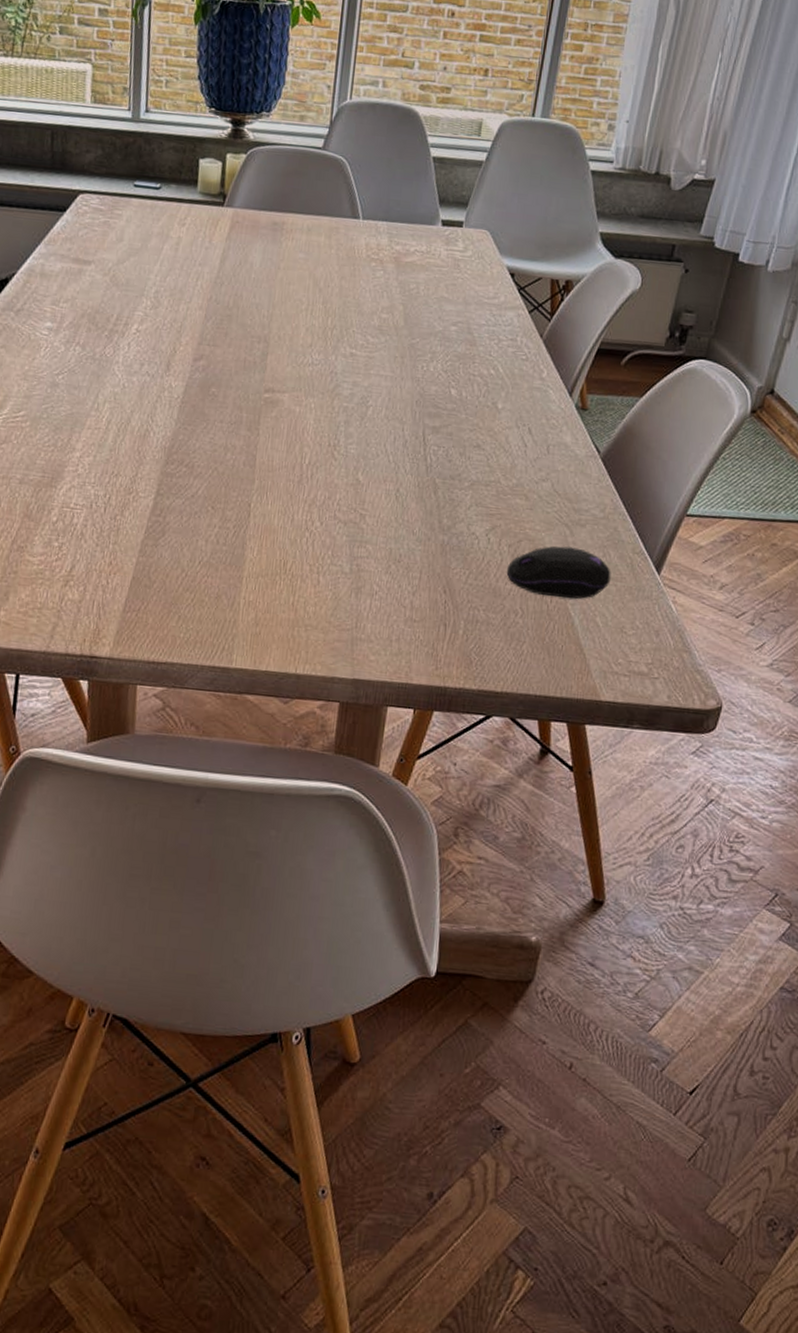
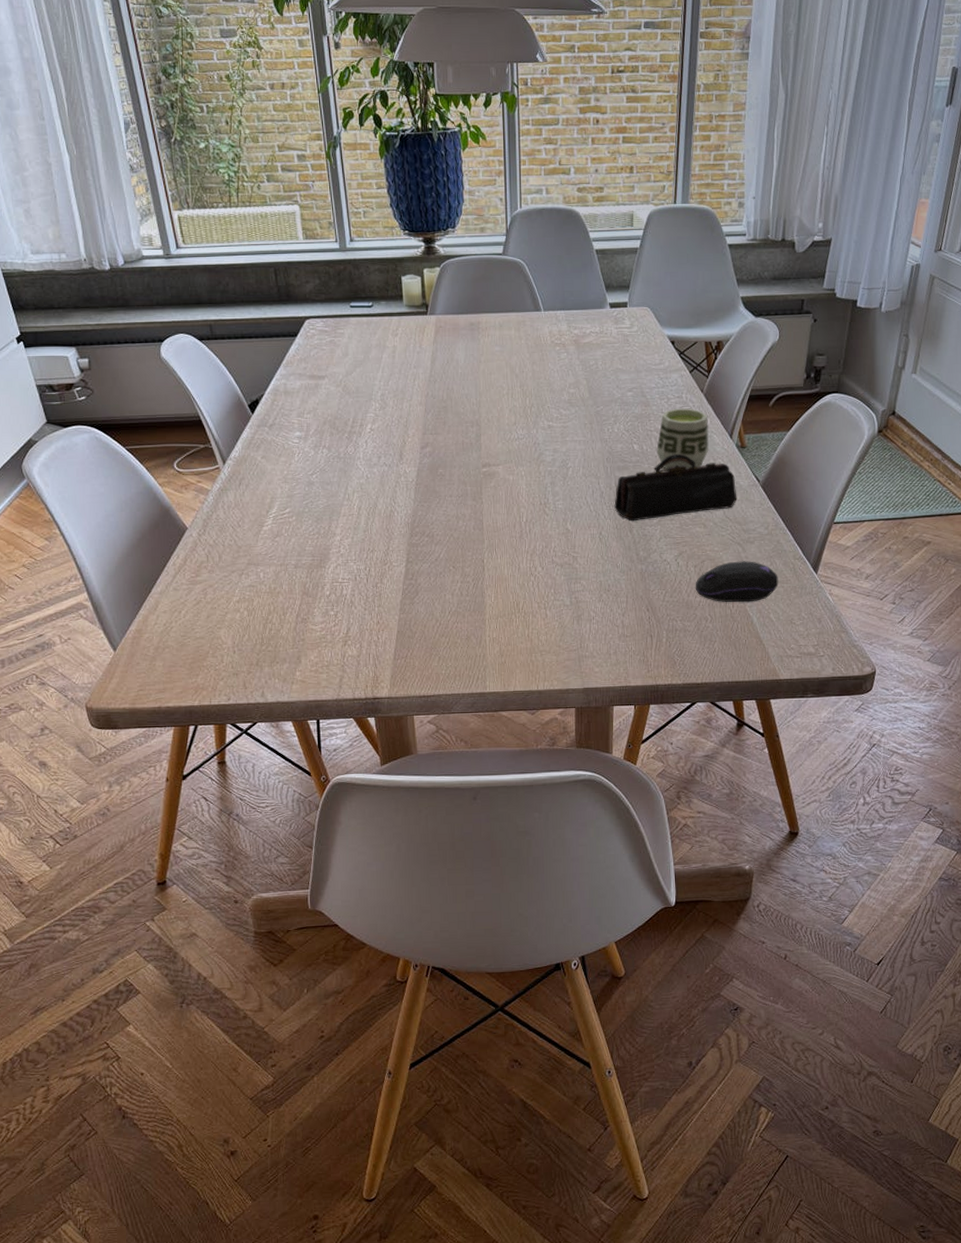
pencil case: none [418,406,571,481] -> present [614,453,737,522]
cup: none [478,352,546,427] -> present [656,408,709,470]

